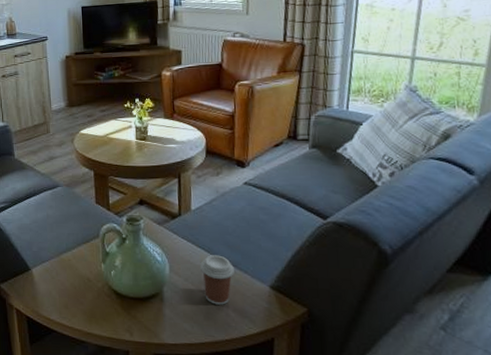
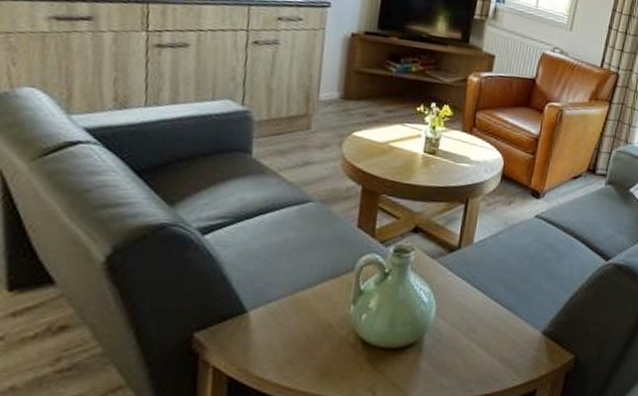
coffee cup: present [200,255,234,305] -> none [471,296,509,354]

